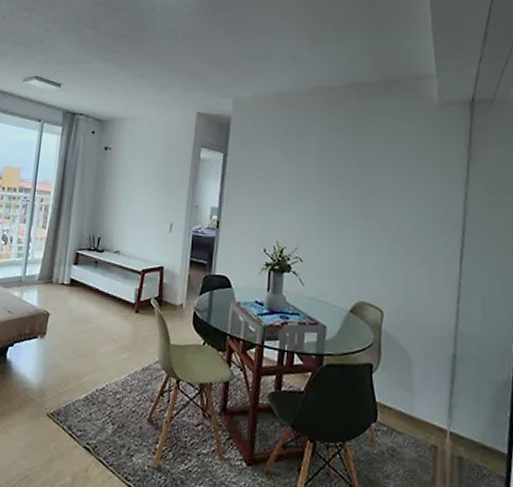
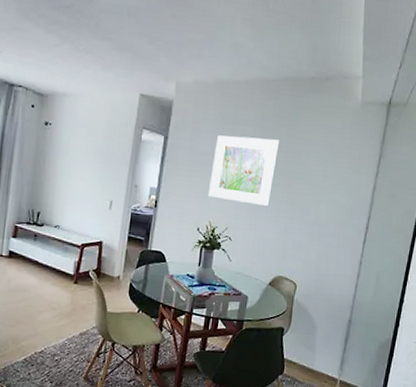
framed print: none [274,148,349,222] -> present [209,135,280,206]

